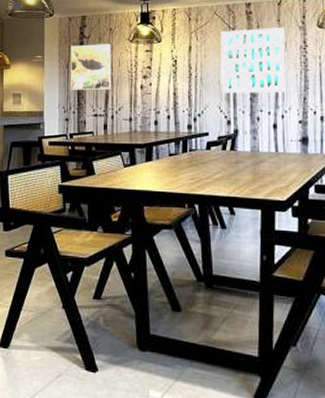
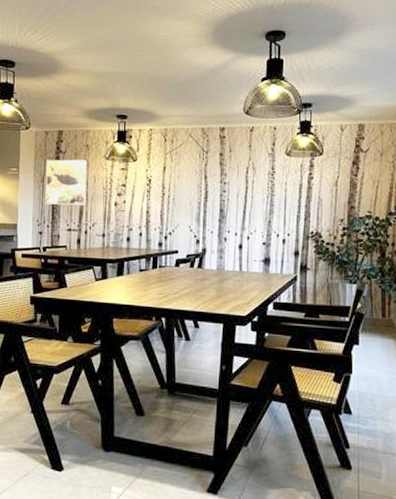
wall art: present [220,27,287,94] -> none [192,152,255,216]

